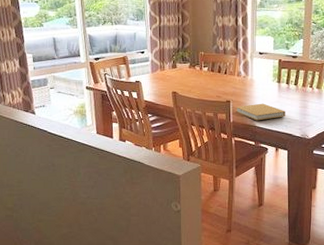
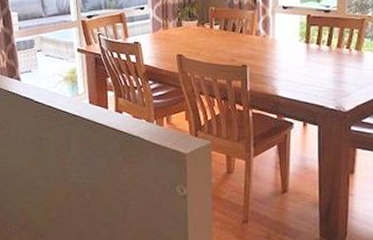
book: present [236,103,285,121] -> none [253,68,315,89]

